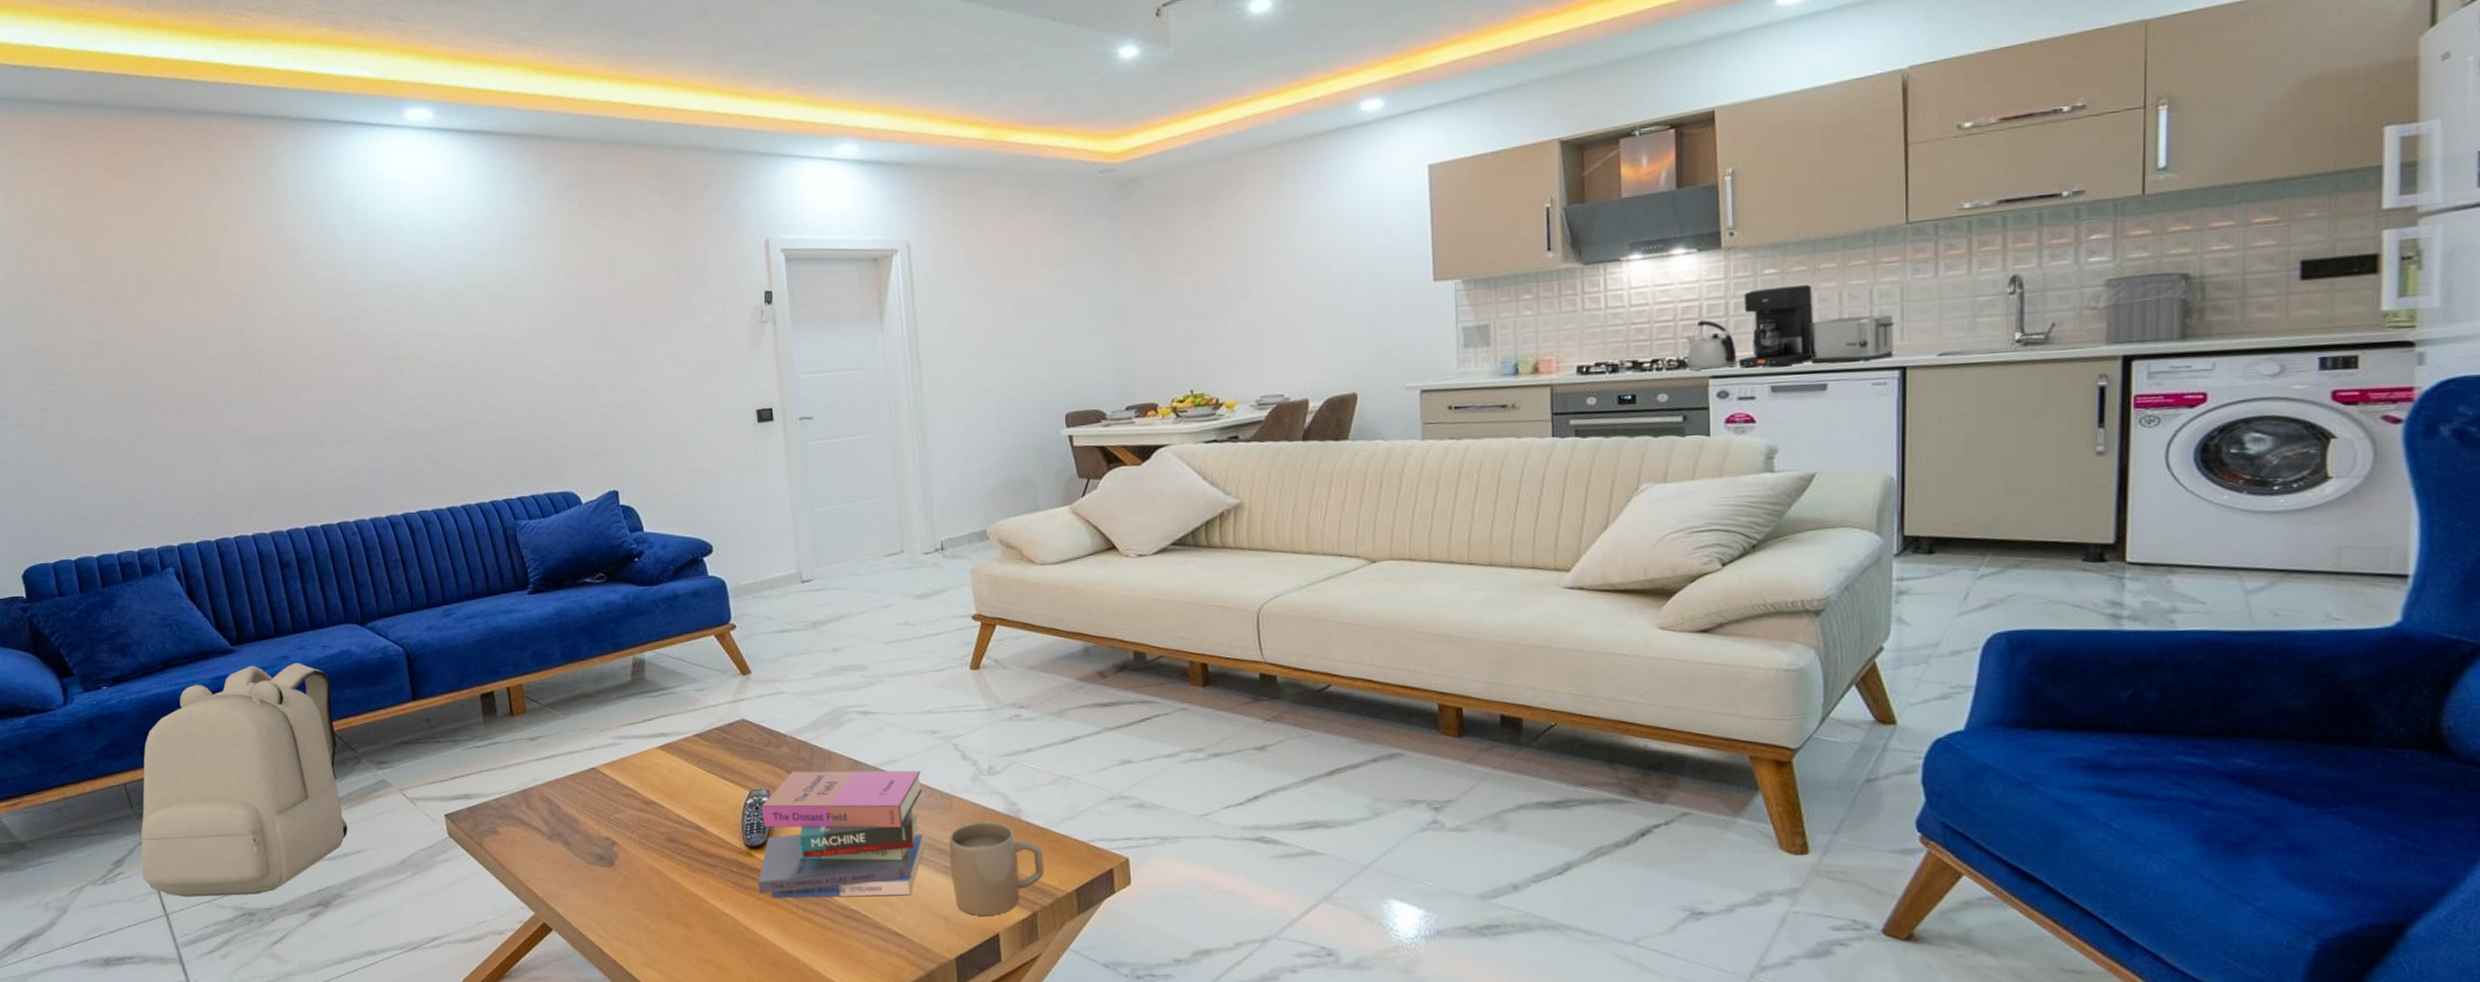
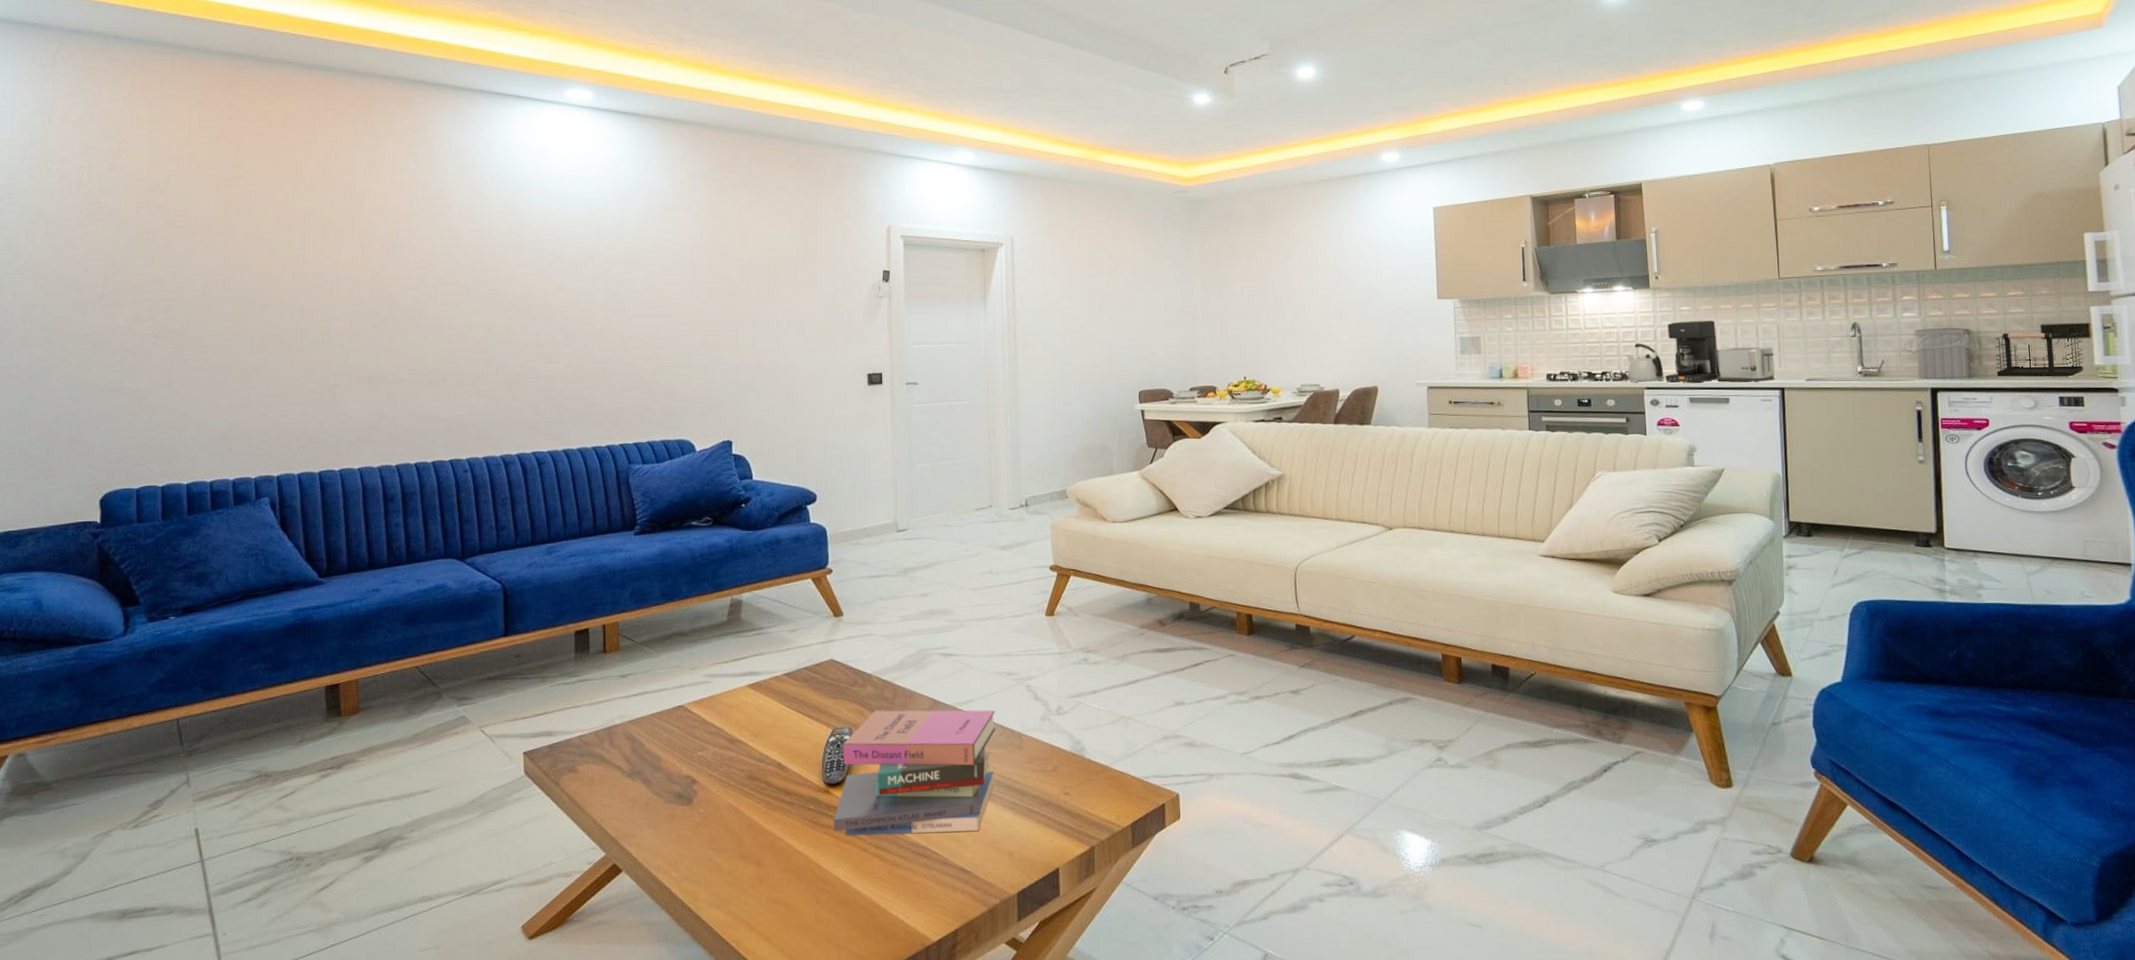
backpack: present [140,663,348,897] -> none [181,596,422,841]
mug: present [948,821,1045,916] -> none [1016,759,1103,851]
dish rack: none [2224,266,2364,336] -> present [1994,331,2084,378]

